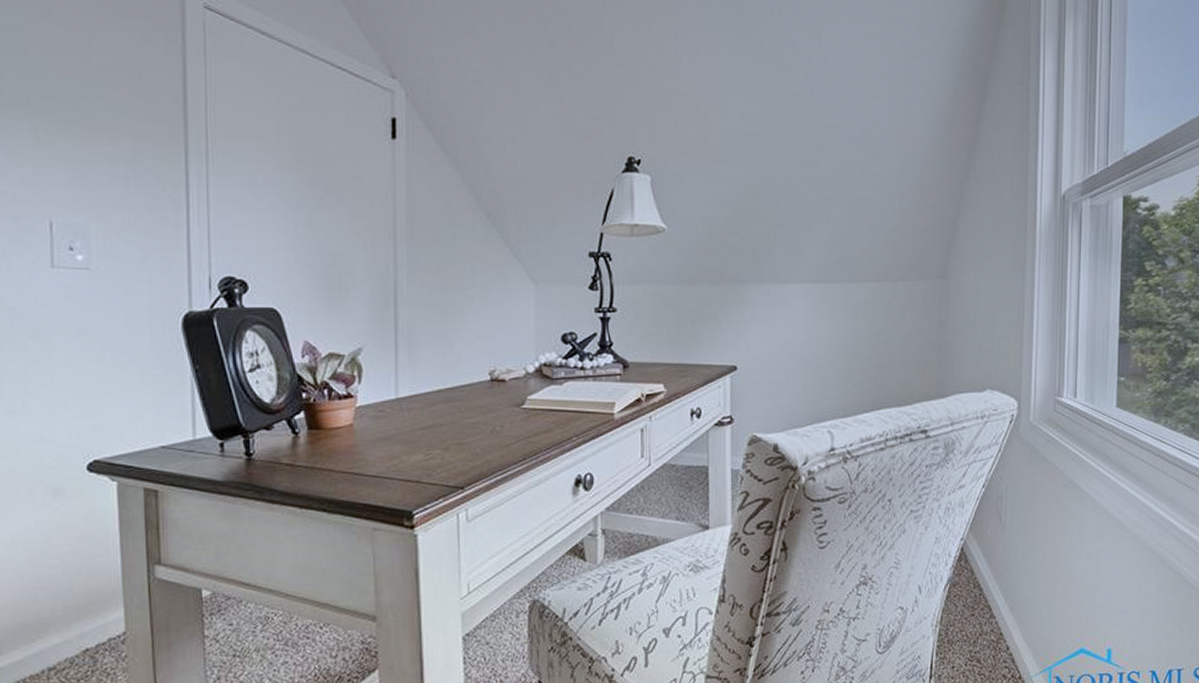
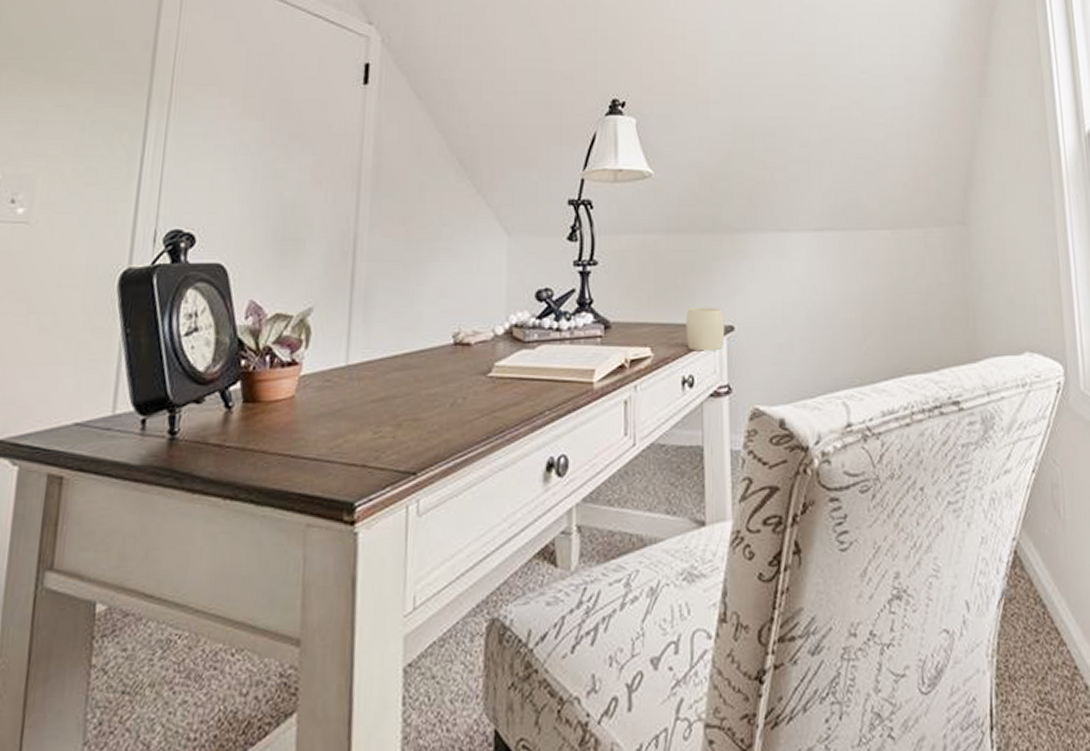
mug: none [694,350,729,388] -> present [685,308,725,351]

